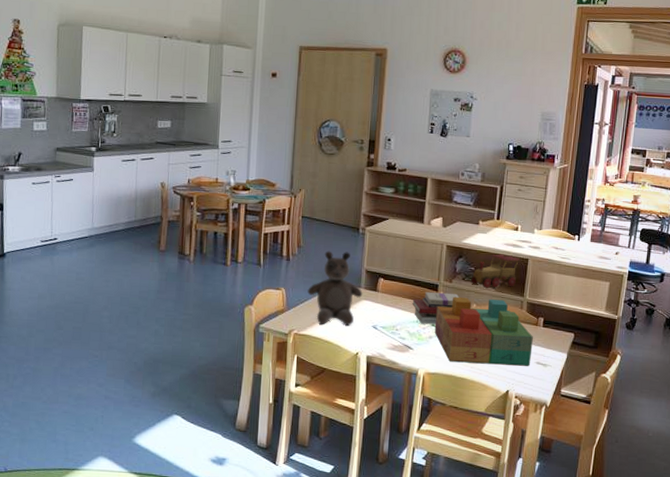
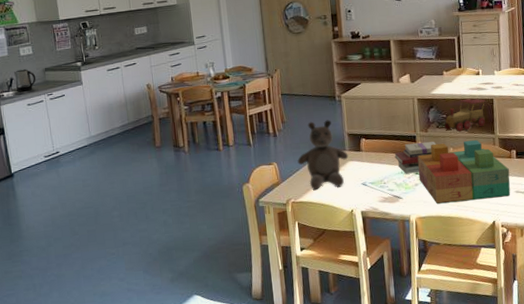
kettle: none [23,145,46,169] -> present [14,69,36,92]

